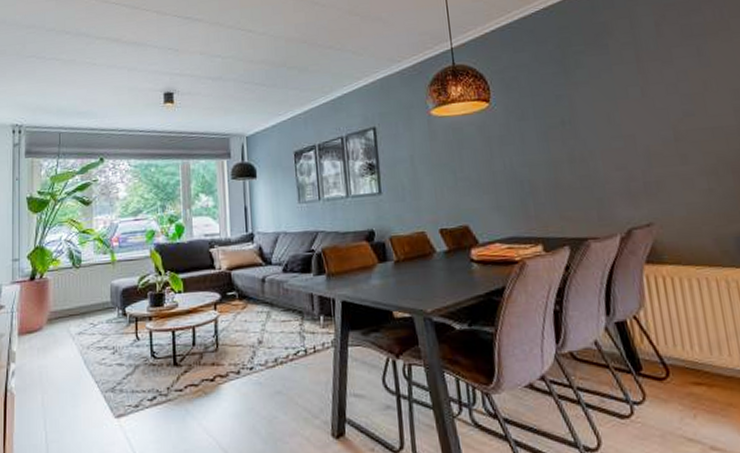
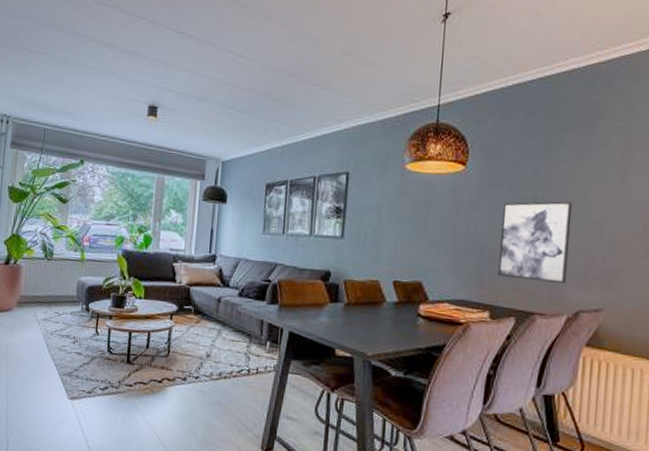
wall art: none [533,121,612,207] -> present [497,201,573,283]

